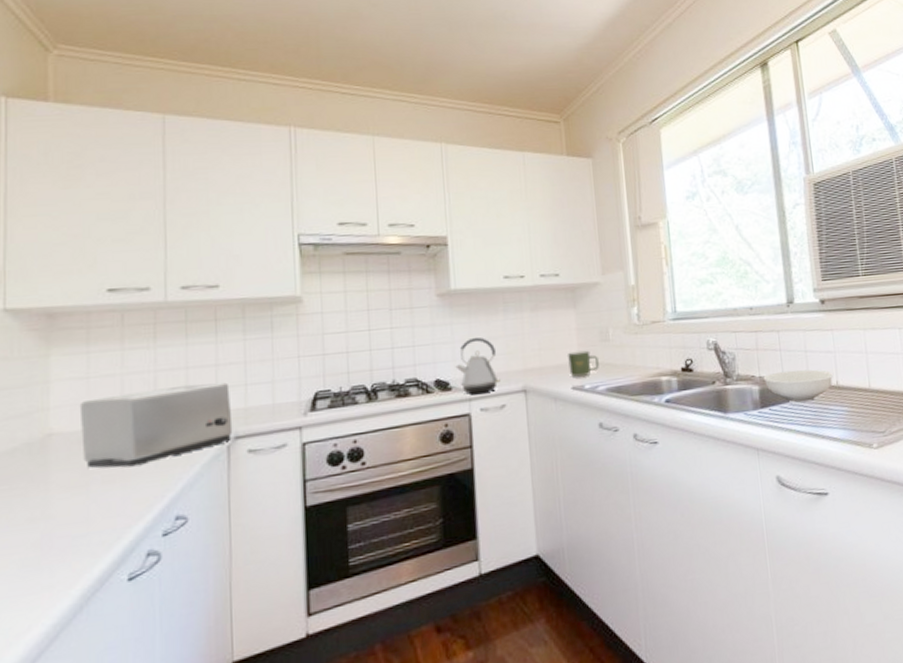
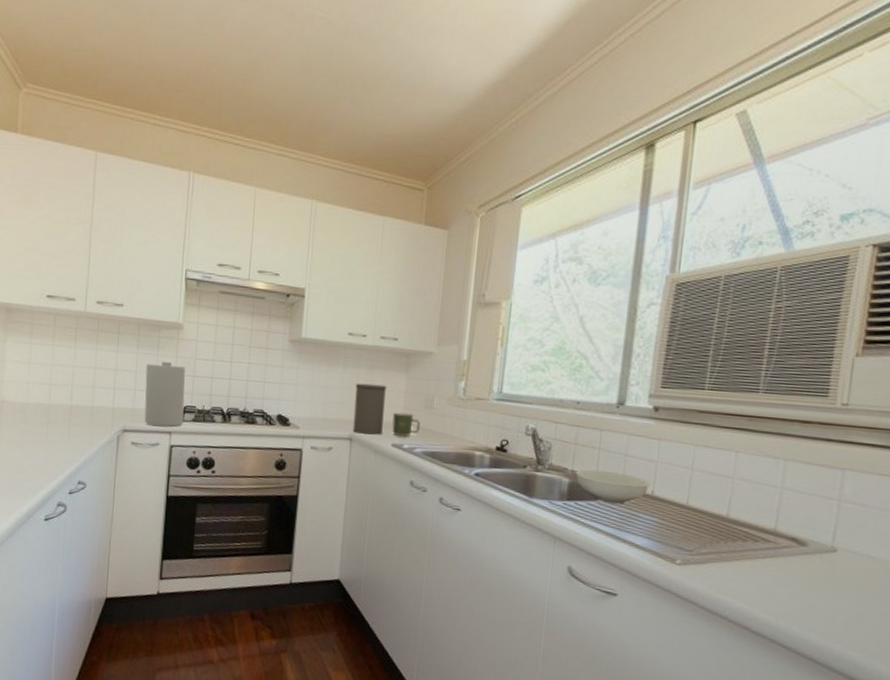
toaster: present [79,382,233,469] -> none [22,380,124,438]
paper towel holder: none [258,343,316,425] -> present [144,361,186,427]
kettle: present [455,337,501,394] -> none [296,383,332,434]
canister: none [520,325,559,383] -> present [352,383,388,435]

